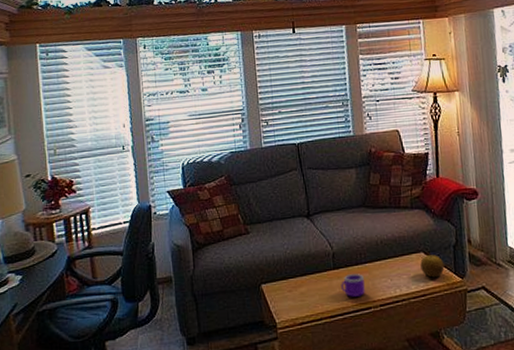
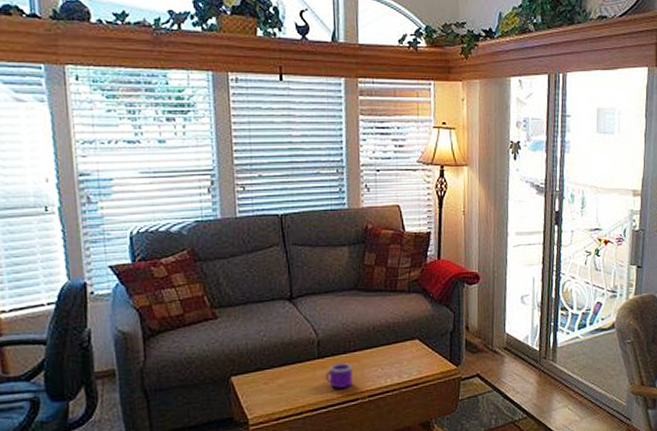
fruit: present [420,255,445,278] -> none [414,342,440,366]

